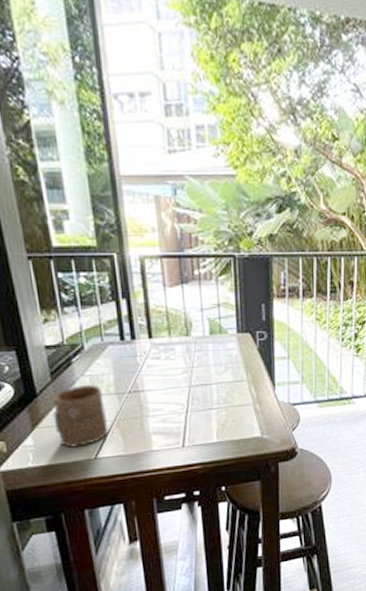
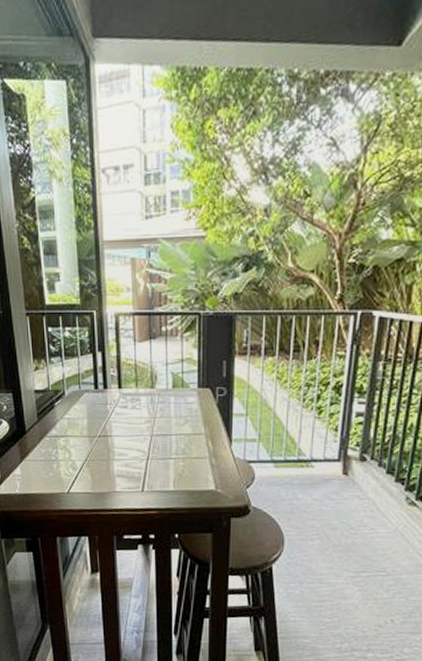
cup: present [53,385,109,448] -> none [37,427,80,481]

